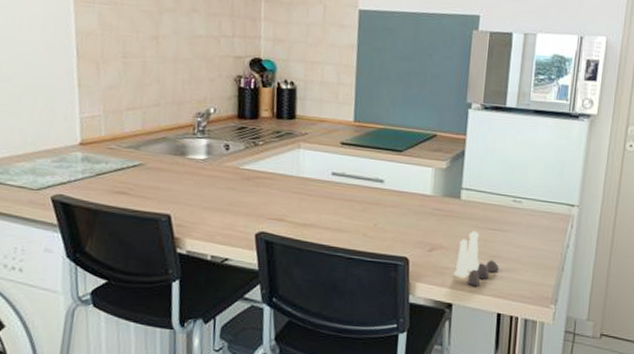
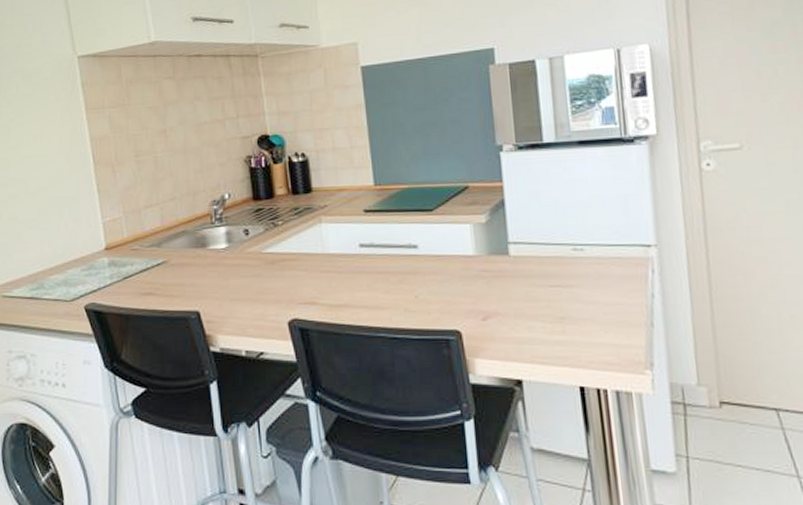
salt and pepper shaker set: present [453,231,499,287] -> none [516,290,571,356]

